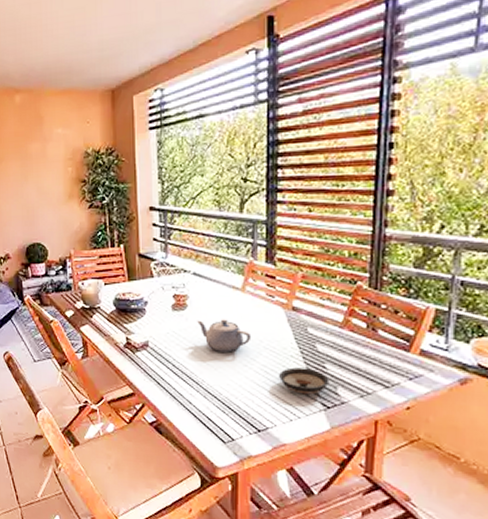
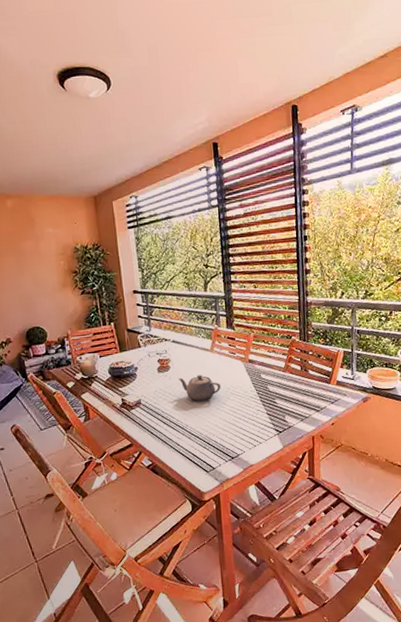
saucer: present [279,367,330,395] -> none [244,404,280,425]

